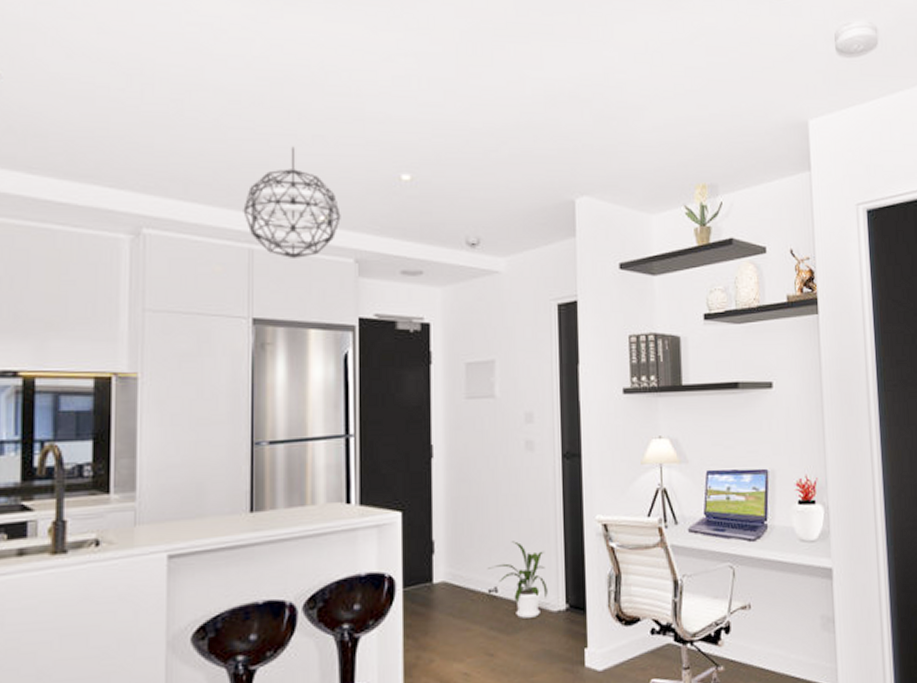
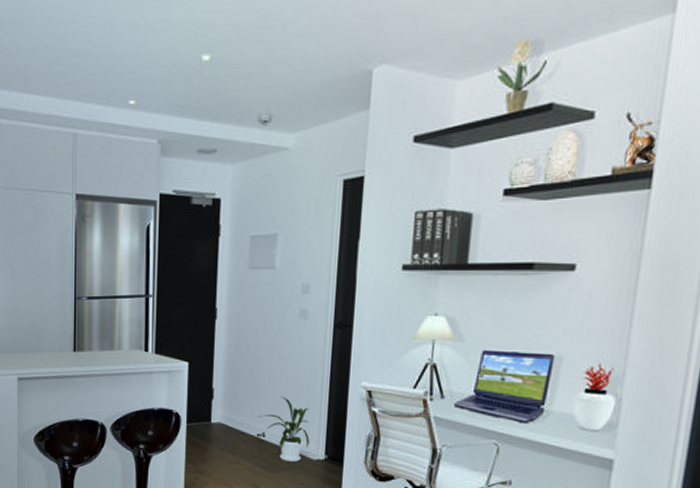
pendant light: present [243,146,341,258] -> none [69,35,148,141]

